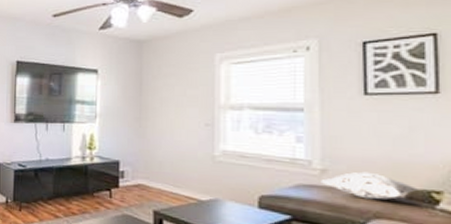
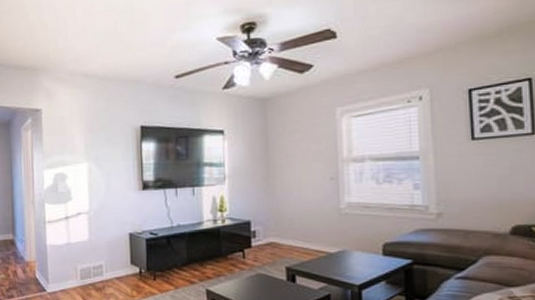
decorative pillow: present [321,171,419,200] -> none [437,212,522,238]

